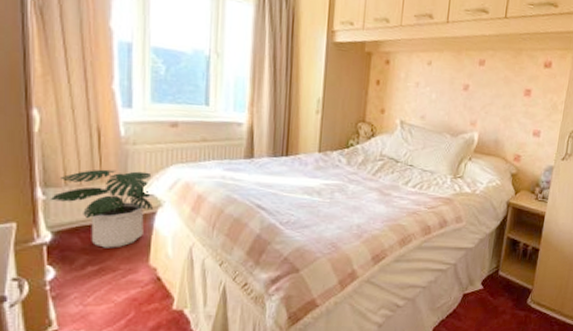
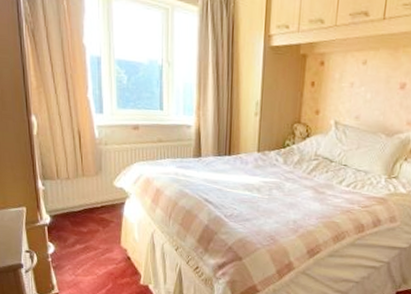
potted plant: present [49,169,153,248] -> none [47,165,122,231]

